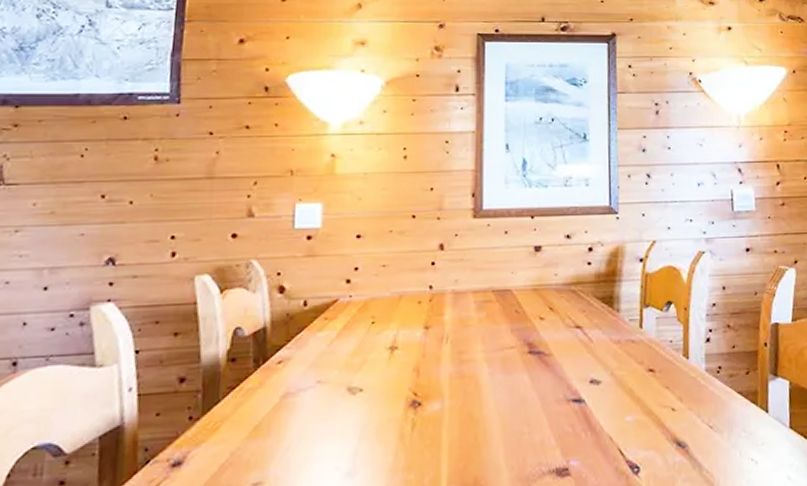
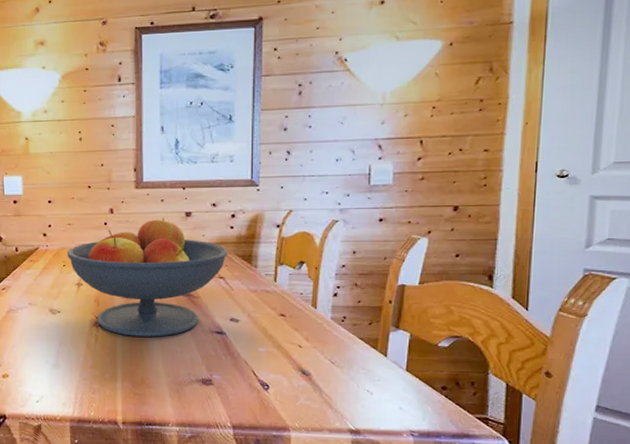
fruit bowl: none [379,254,586,417] -> present [68,218,228,337]

